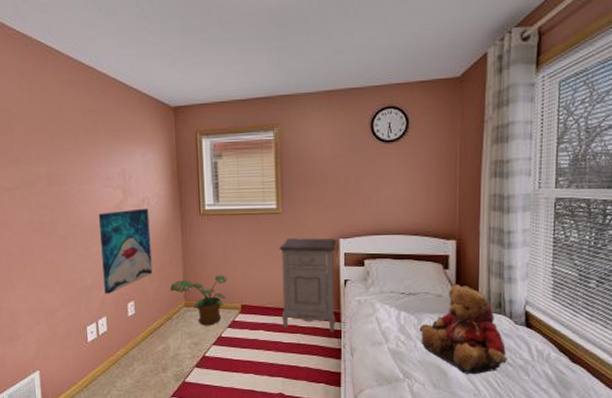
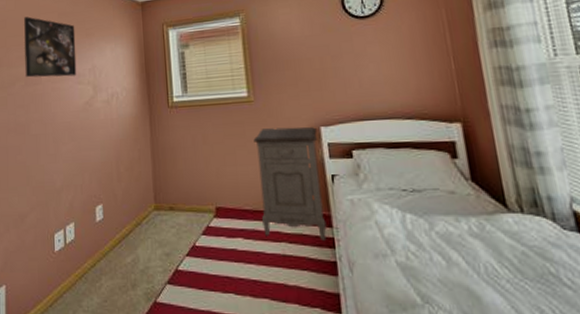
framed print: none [43,111,105,179] -> present [24,16,77,78]
wall art: present [98,208,152,294] -> none [69,103,121,197]
potted plant: present [169,275,228,326] -> none [138,173,200,233]
teddy bear: present [419,284,508,375] -> none [433,177,563,301]

